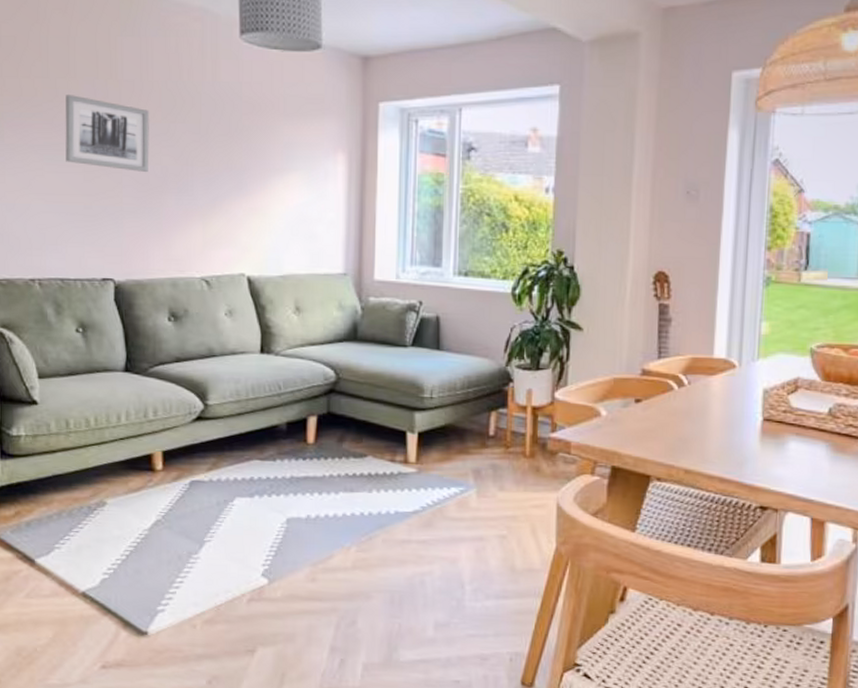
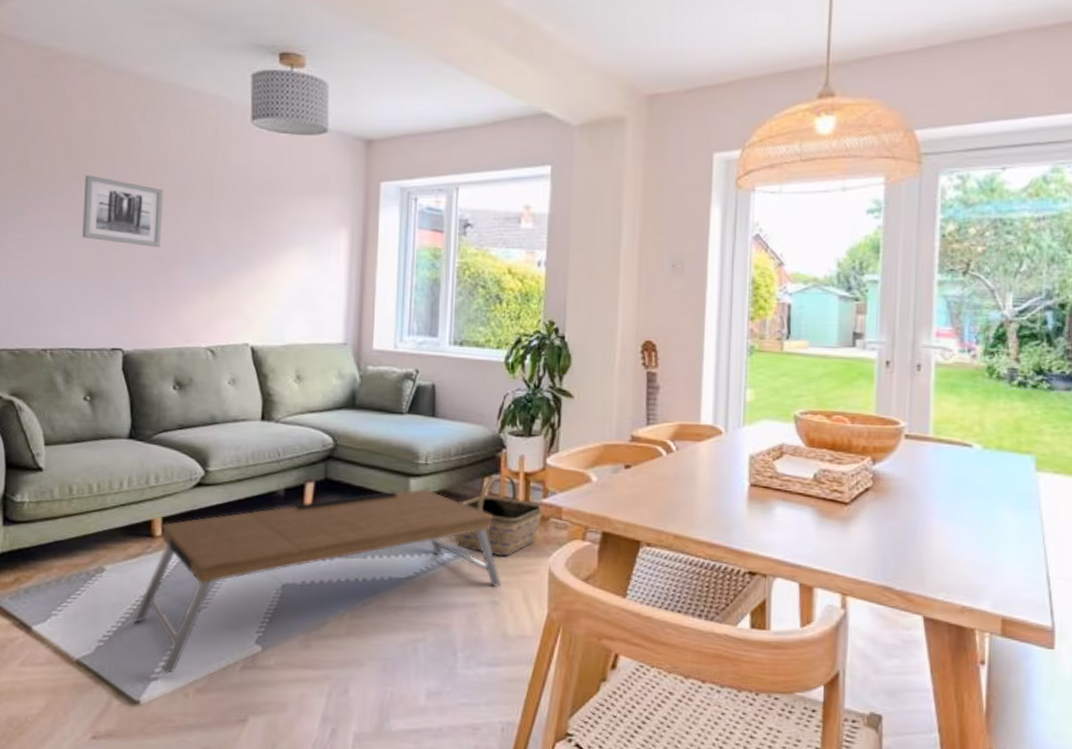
coffee table: none [137,423,509,607] -> present [133,489,502,675]
basket: none [462,408,552,491] -> present [455,474,544,557]

